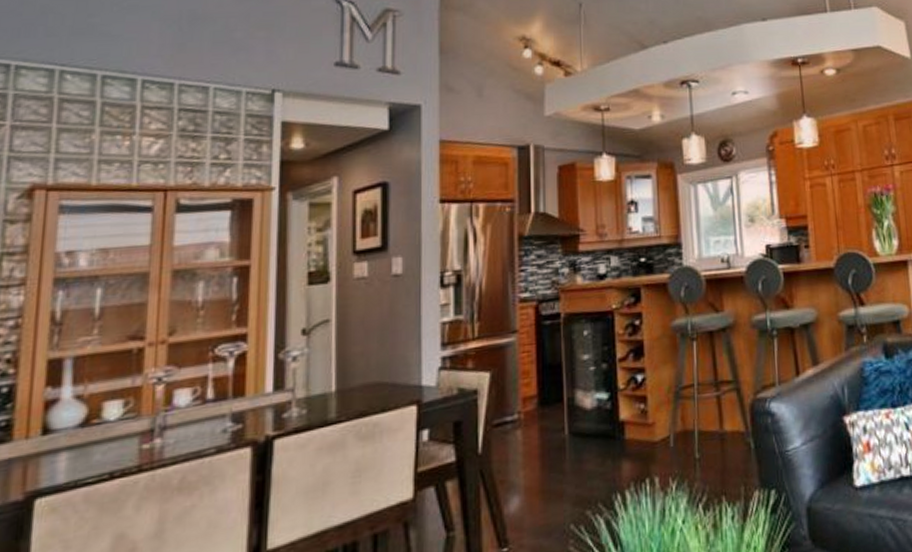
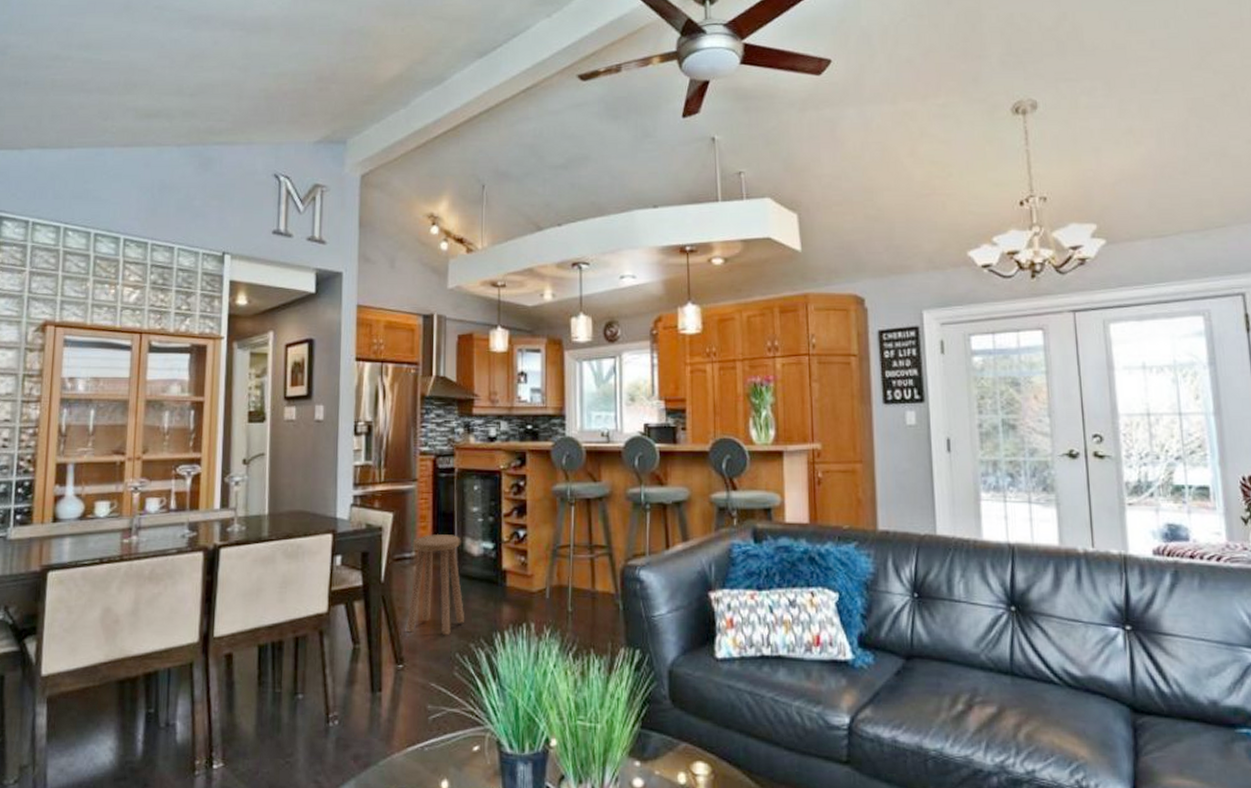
stool: none [511,388,578,509] -> present [406,533,464,636]

